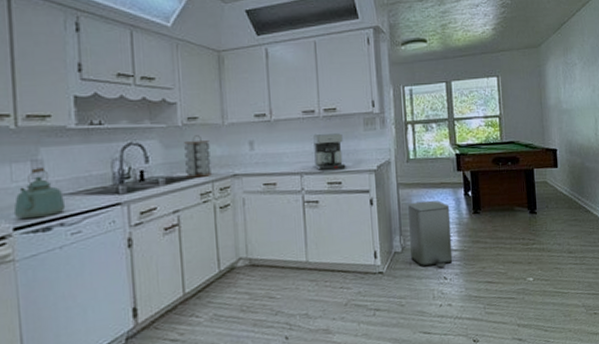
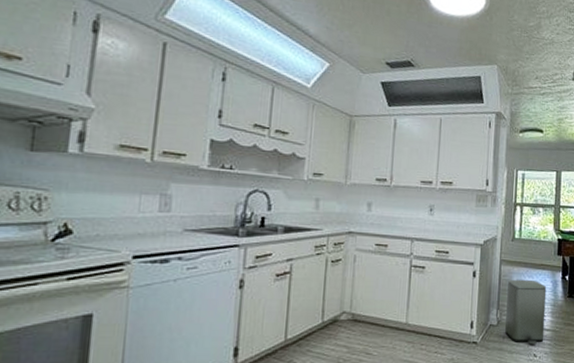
kettle: present [13,167,66,220] -> none [135,202,187,250]
spice rack: present [184,135,212,178] -> none [303,190,331,231]
coffee maker: present [313,133,346,172] -> none [426,204,455,240]

